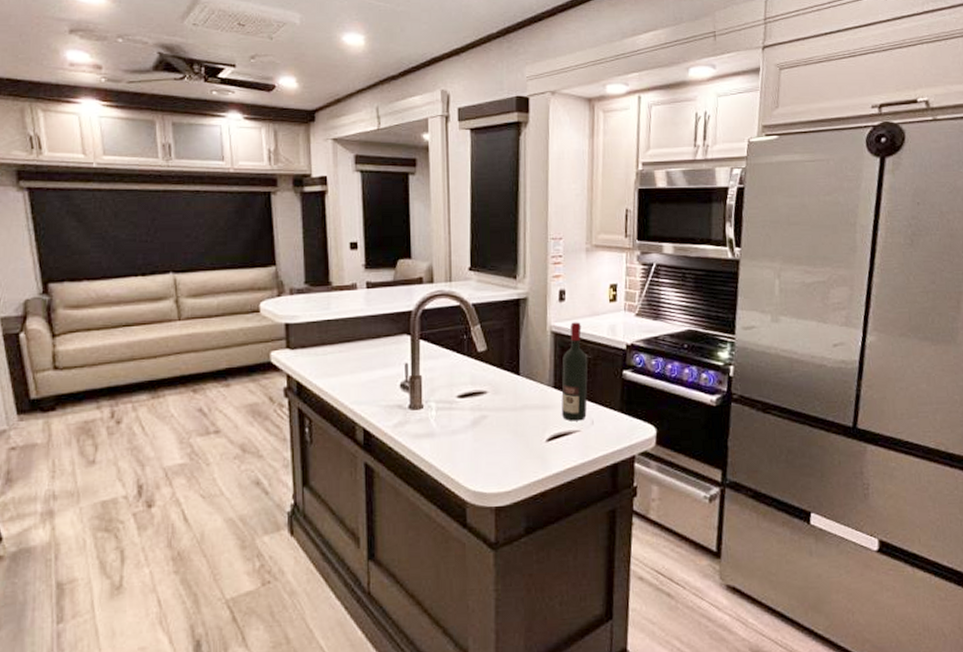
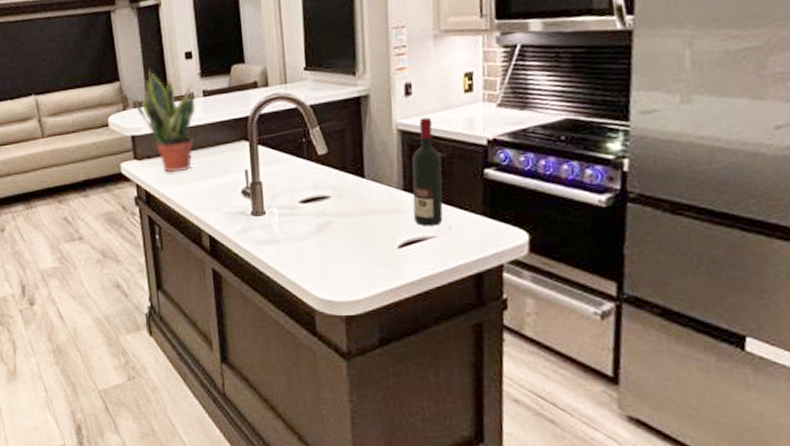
potted plant: none [294,255,358,364] -> present [137,68,196,173]

